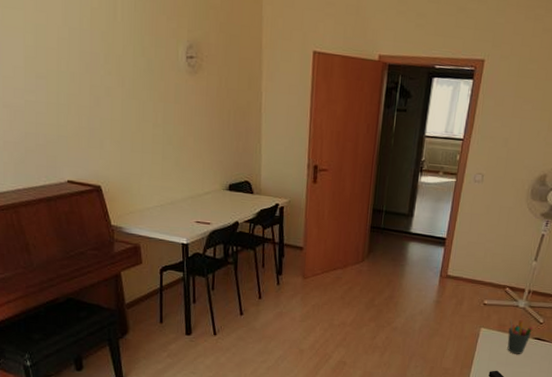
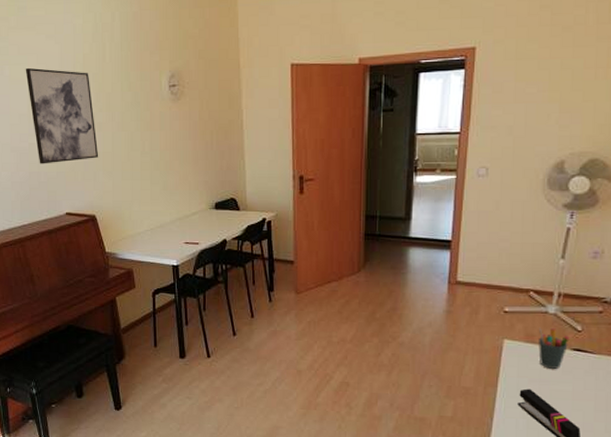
wall art: none [21,13,106,126] -> present [25,67,99,164]

